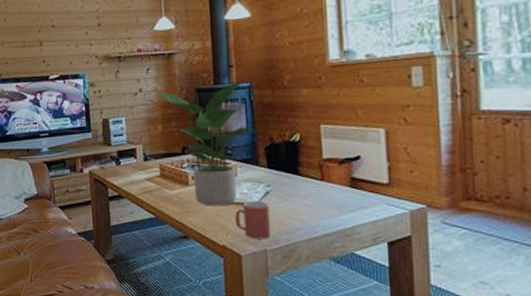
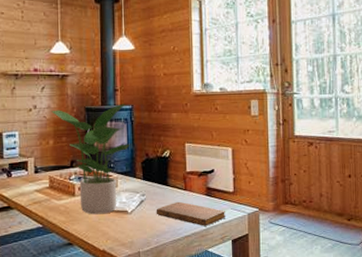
mug: present [235,200,271,239] -> none [114,208,143,243]
notebook: none [284,194,379,224] -> present [156,201,226,226]

